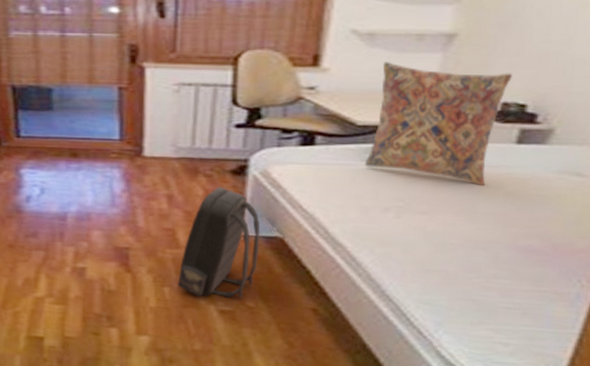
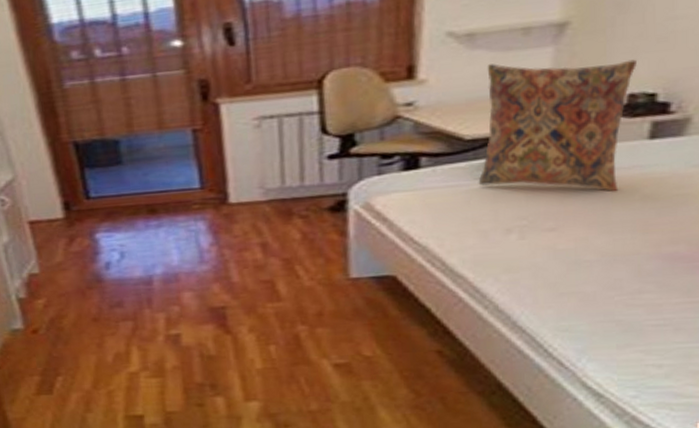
backpack: present [177,187,260,298] -> none [283,227,371,352]

